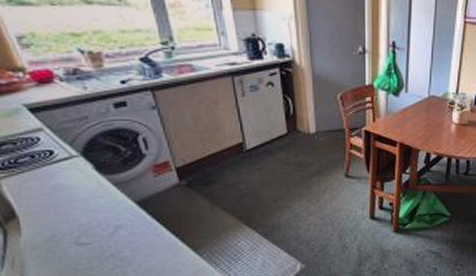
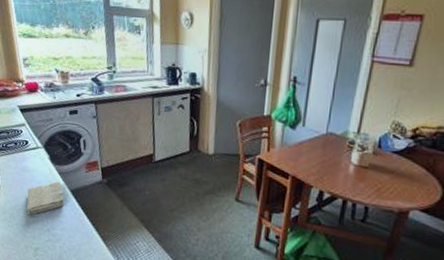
washcloth: none [67,193,129,244] -> present [27,181,64,216]

